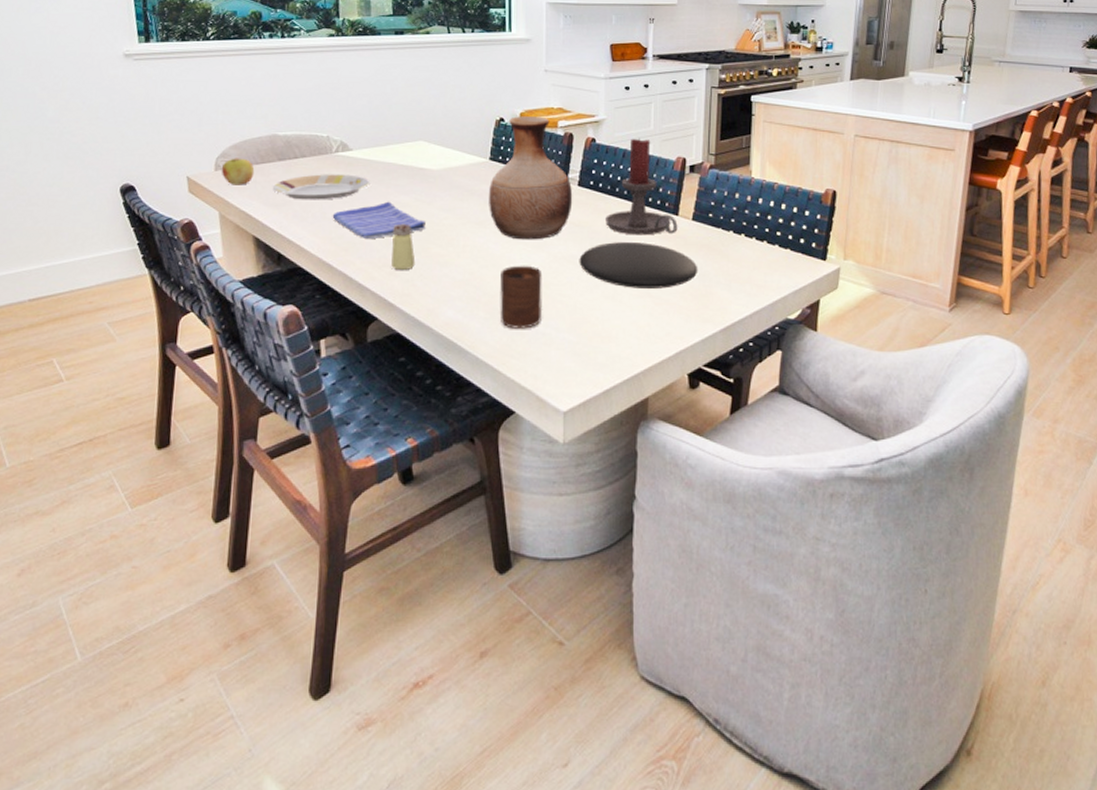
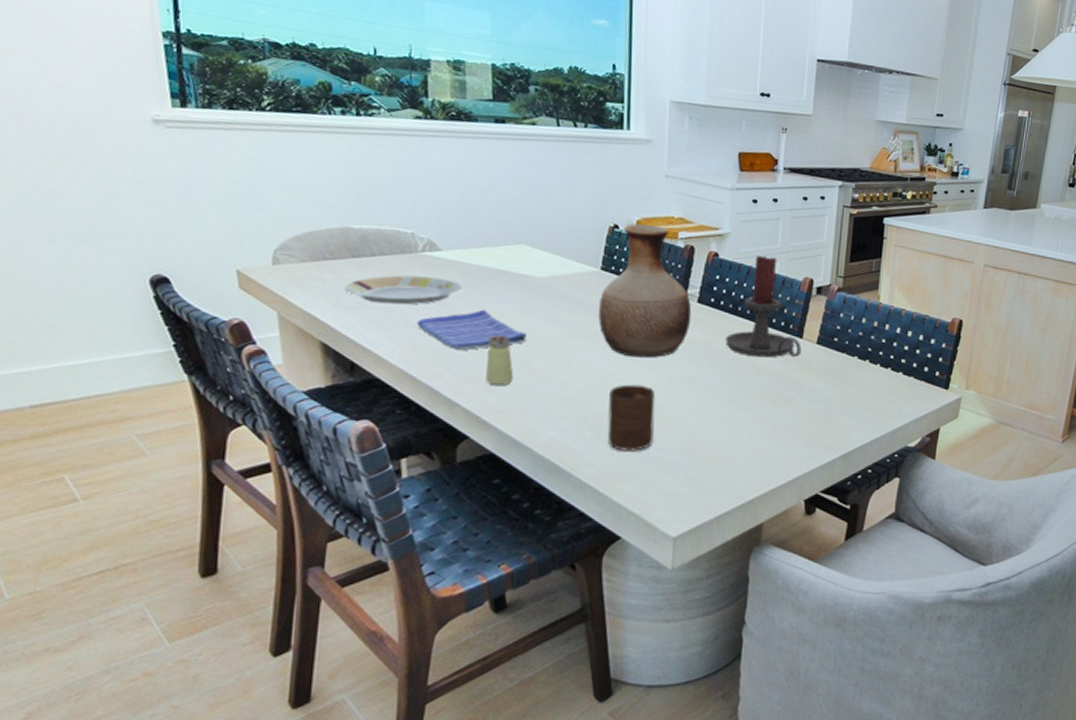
apple: present [221,158,255,185] -> none [280,251,323,283]
plate: present [579,242,698,289] -> none [695,363,821,413]

